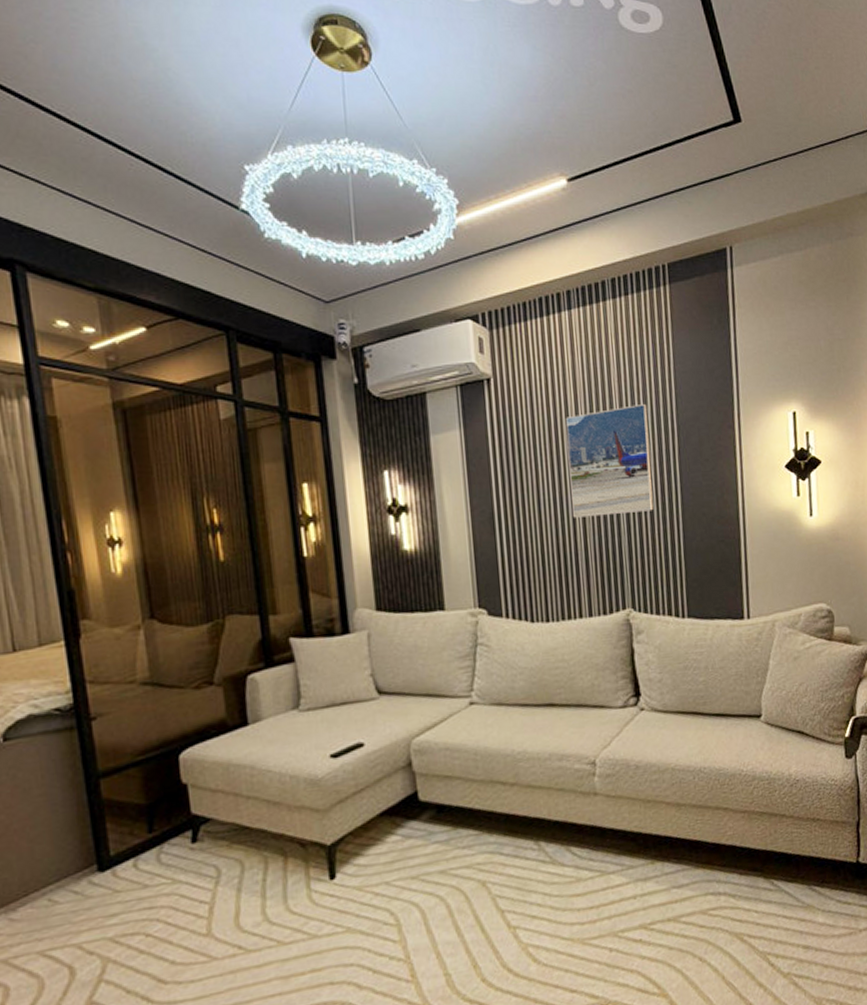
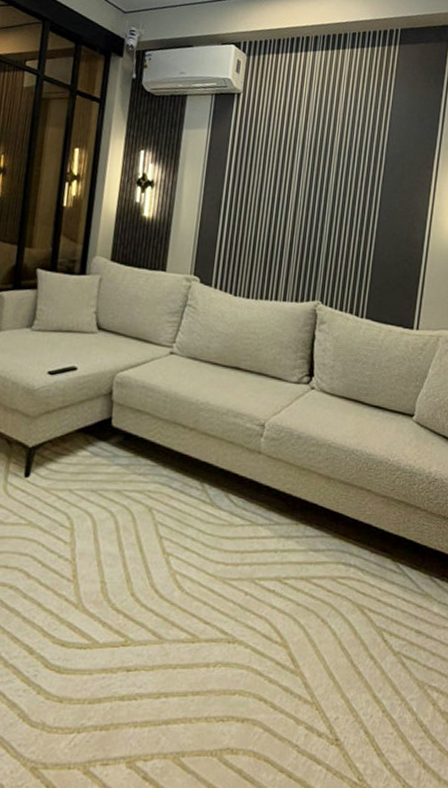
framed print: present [565,403,654,518] -> none [285,134,364,224]

